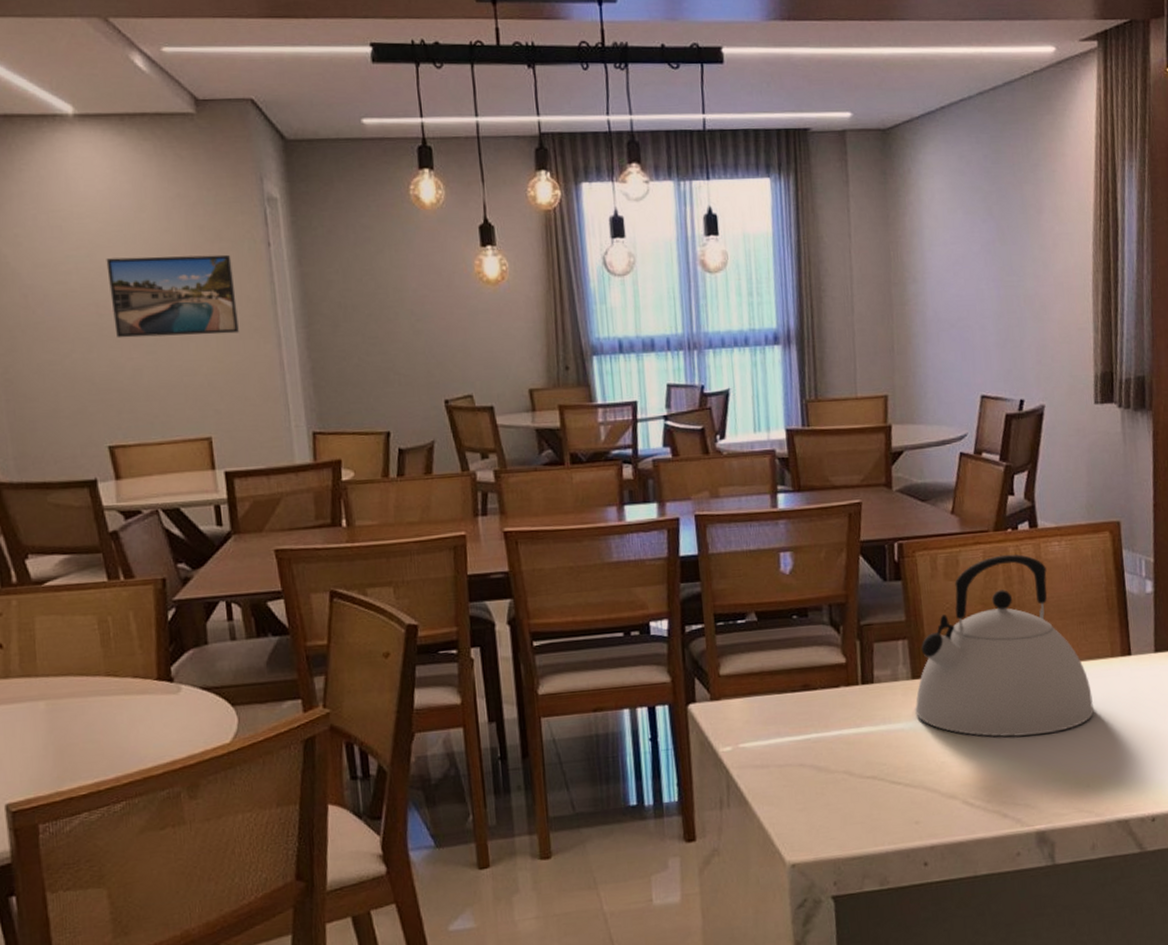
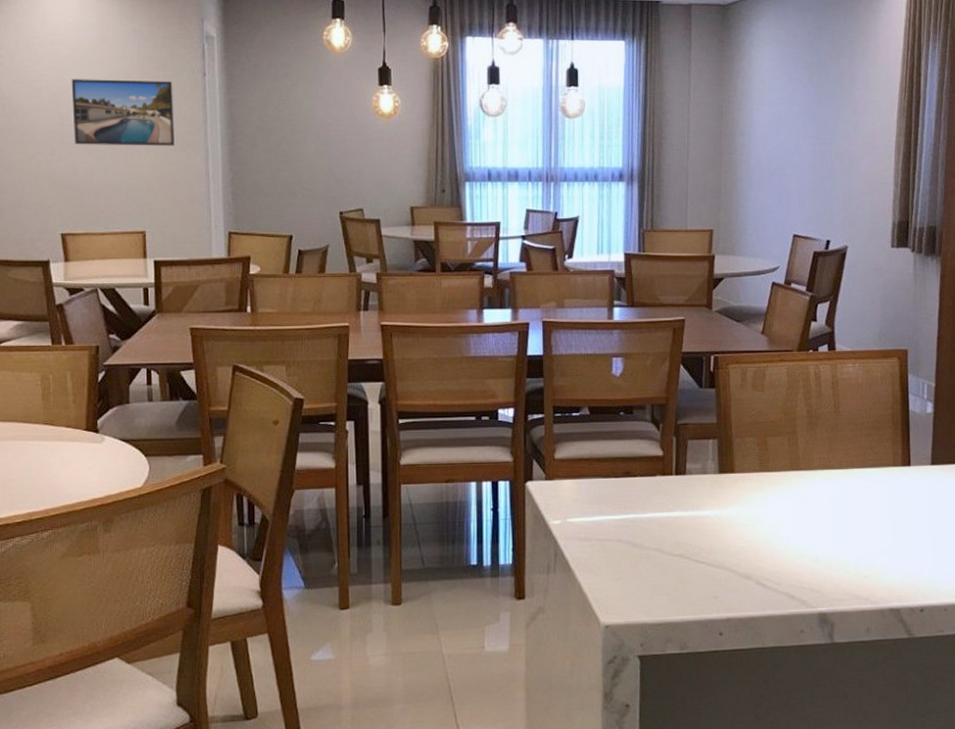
kettle: present [915,553,1095,737] -> none [720,371,876,530]

